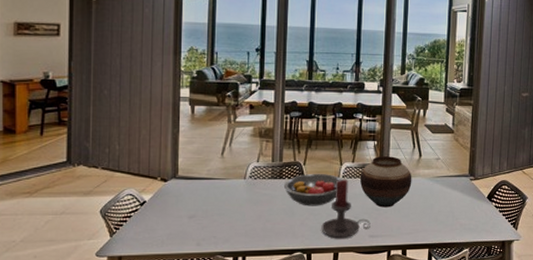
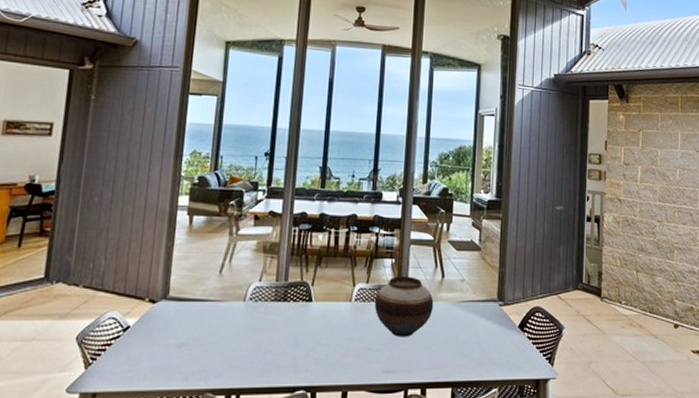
fruit bowl: present [284,173,343,206] -> none [289,295,355,335]
candle holder: present [321,179,371,239] -> none [329,302,386,374]

